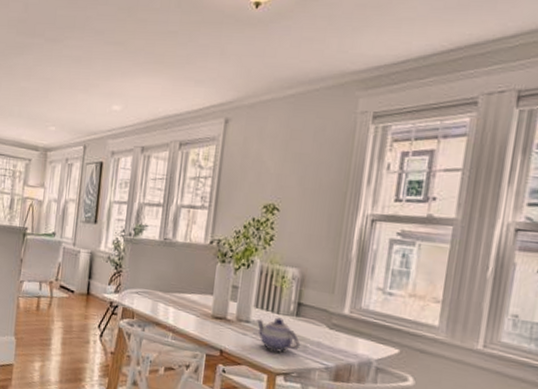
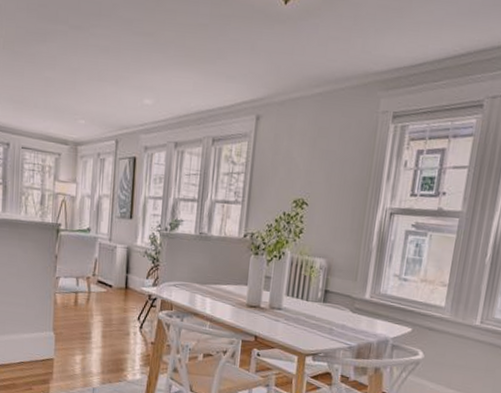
teapot: present [256,317,301,353] -> none [287,304,328,336]

